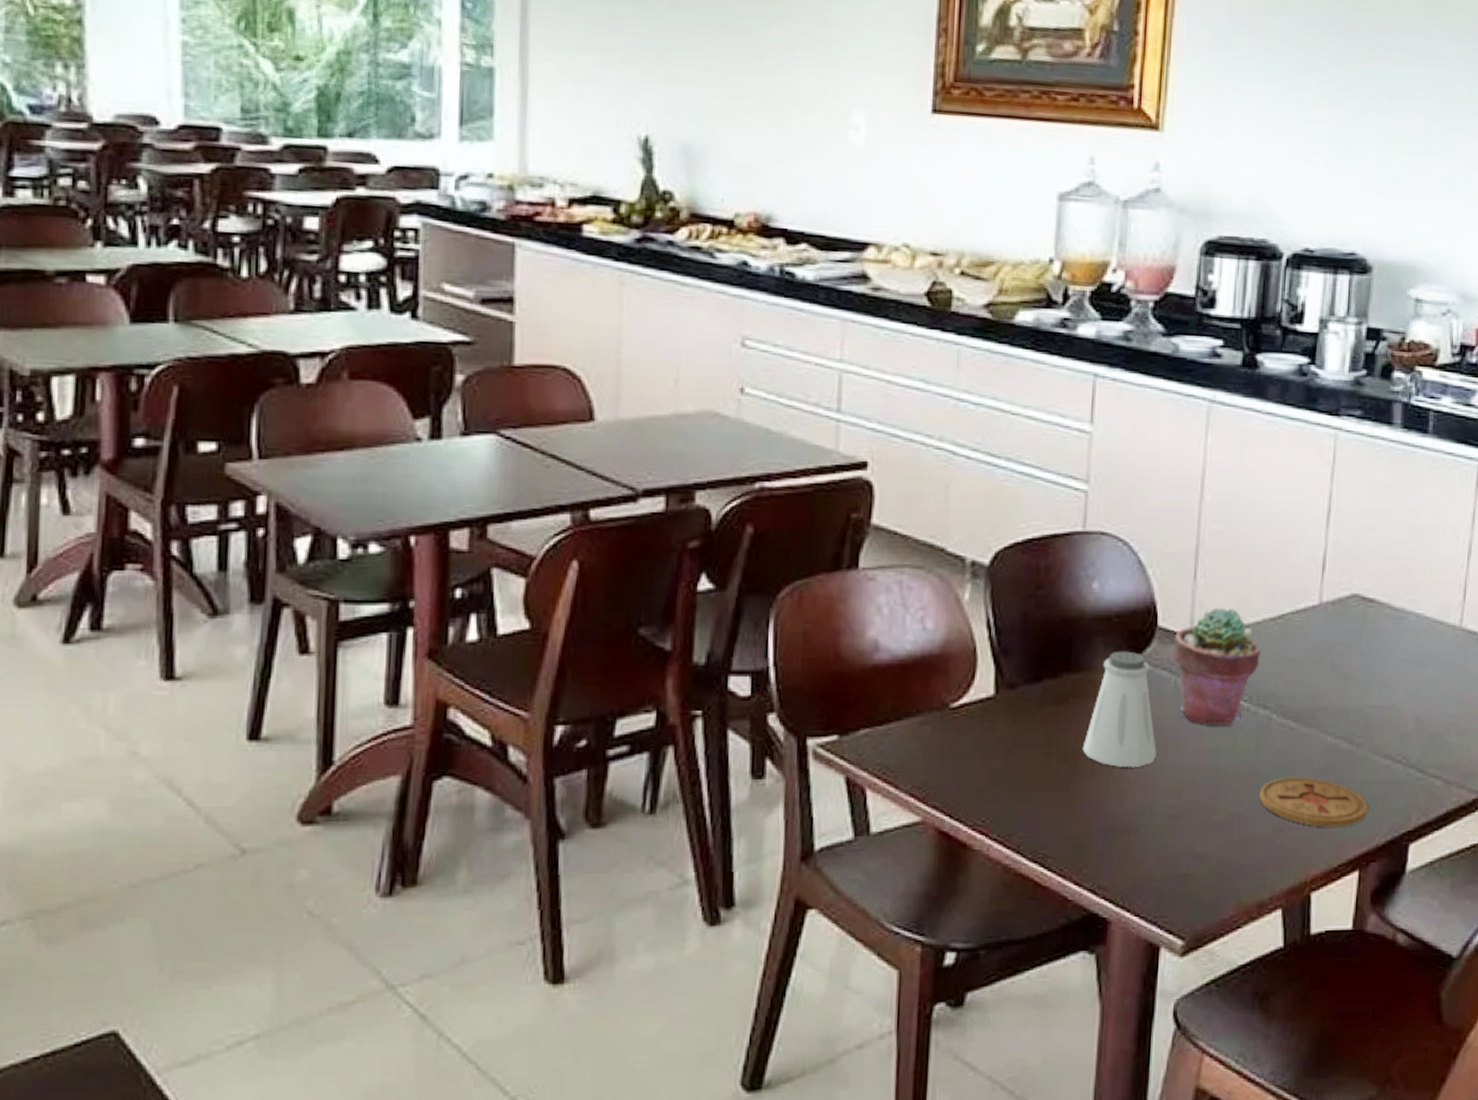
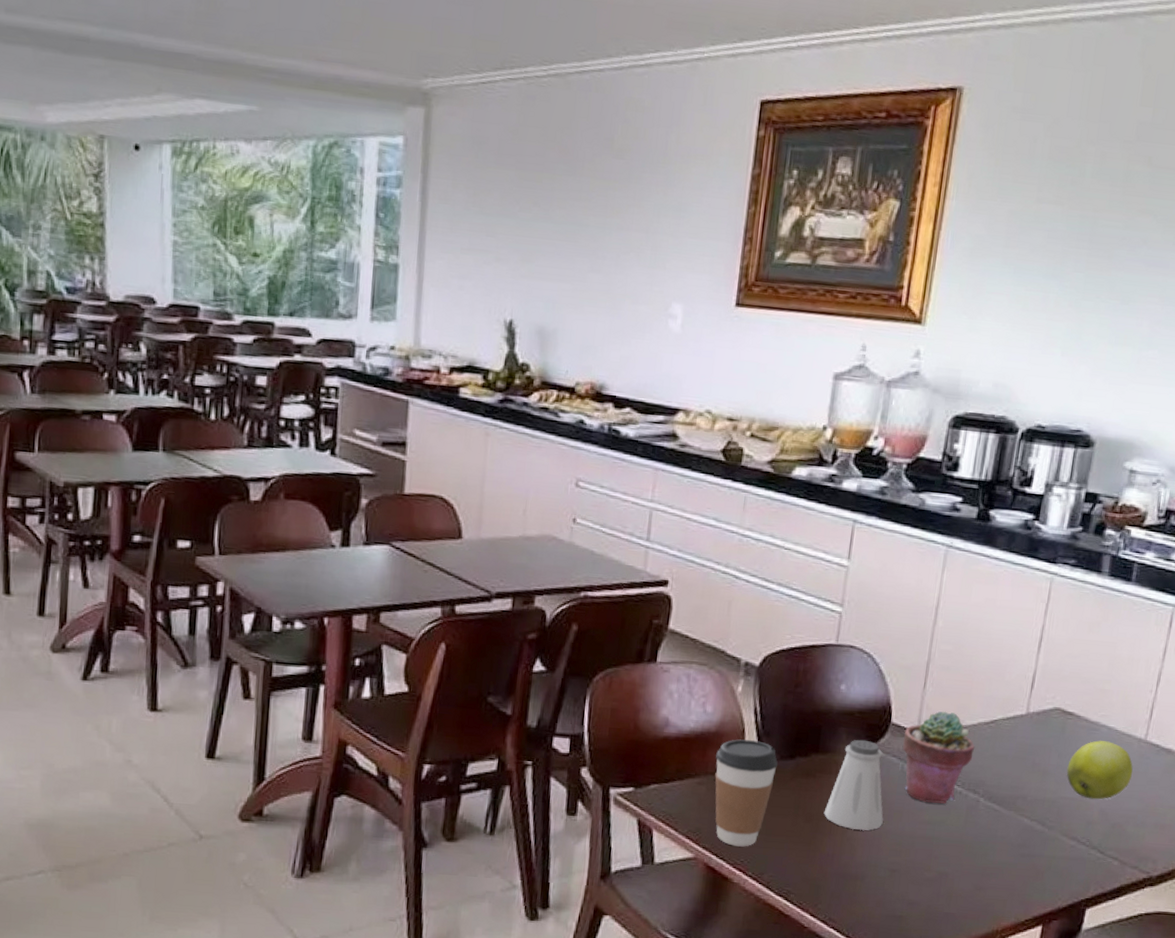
coffee cup: none [942,661,1022,802] -> present [715,739,779,847]
coaster: present [1260,778,1368,827] -> none [964,848,1054,891]
apple: none [1372,631,1449,705] -> present [1066,740,1133,800]

